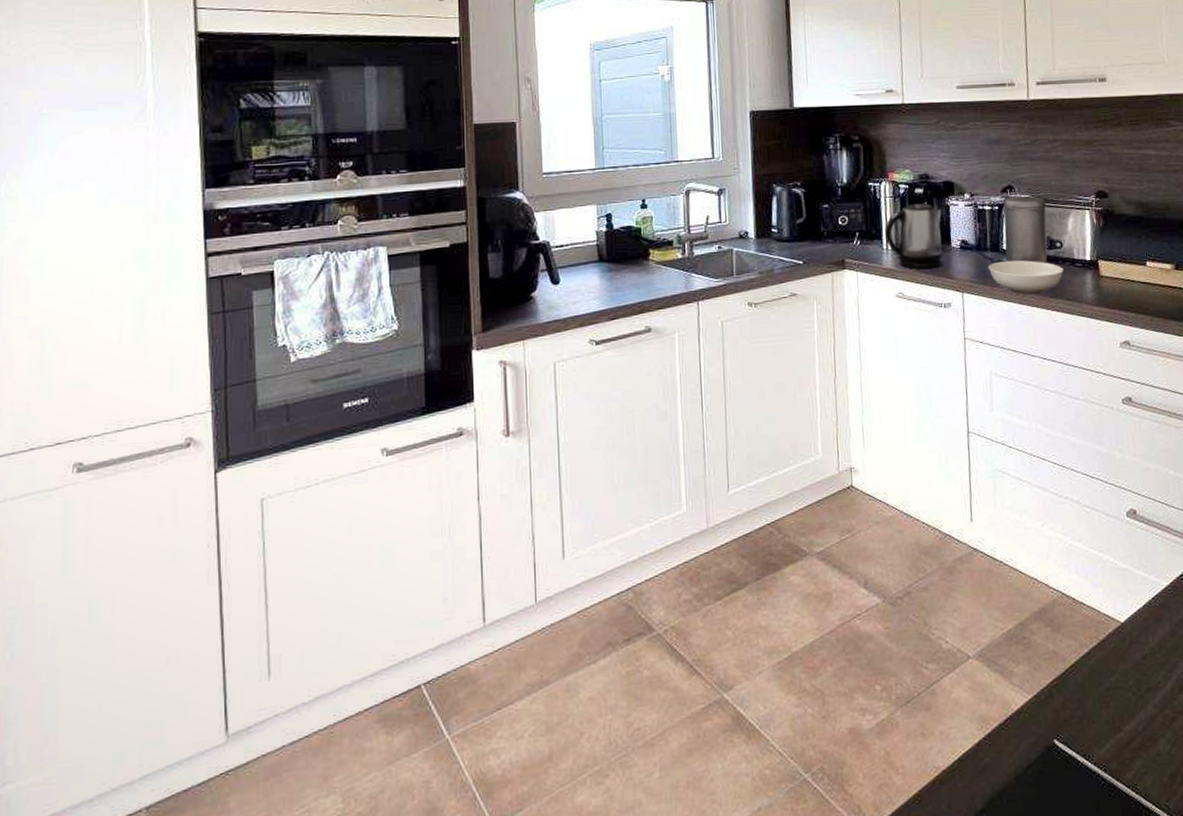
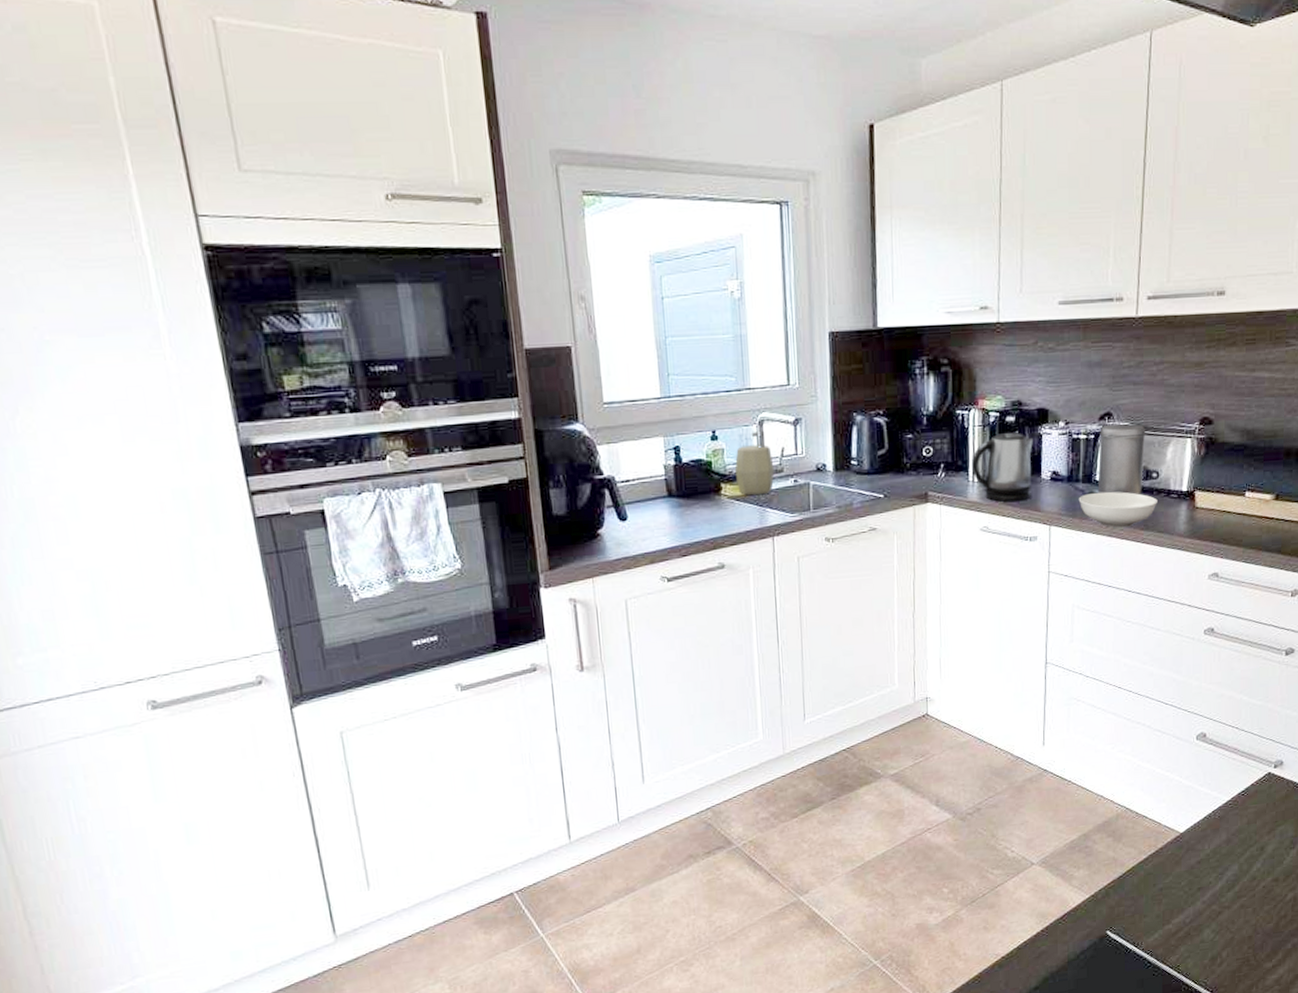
soap dispenser: none [662,199,700,261] -> present [734,430,775,496]

